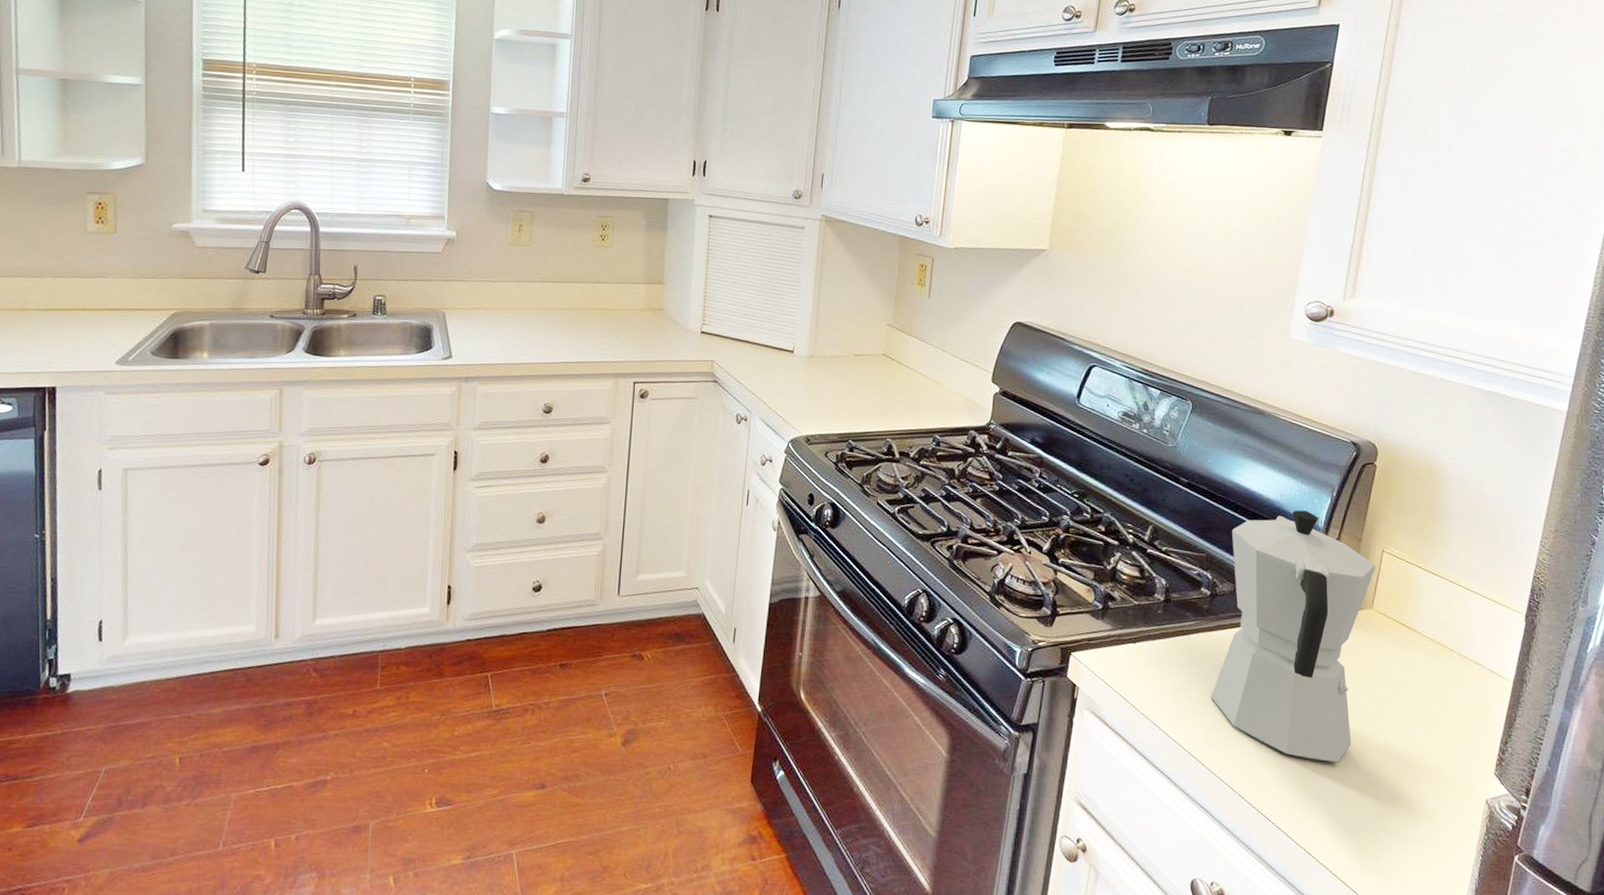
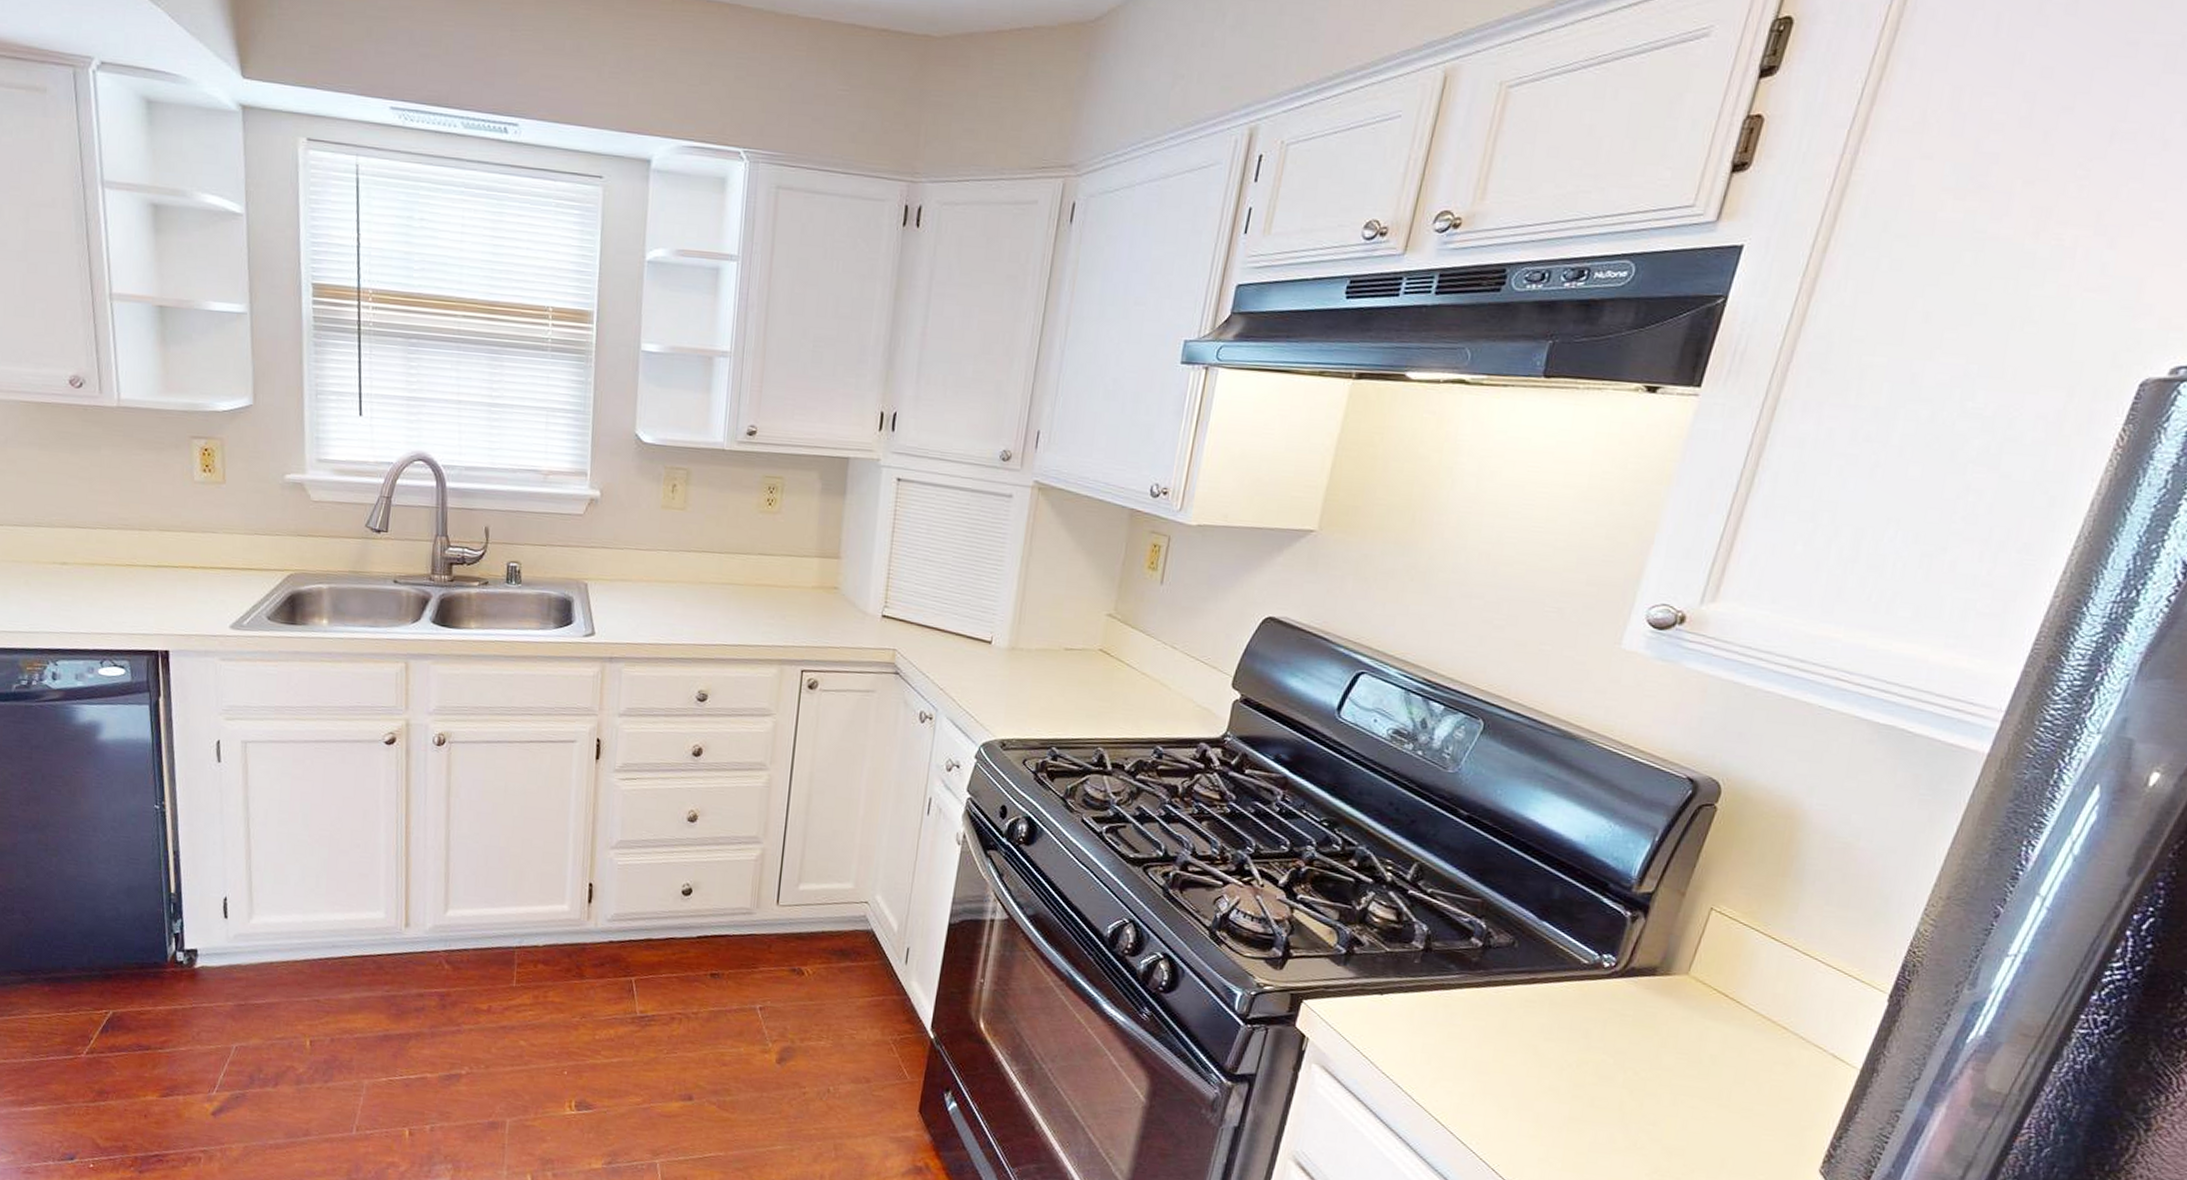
moka pot: present [1210,510,1376,763] -> none [1469,855,1701,1144]

